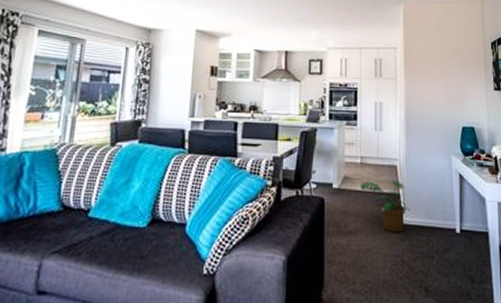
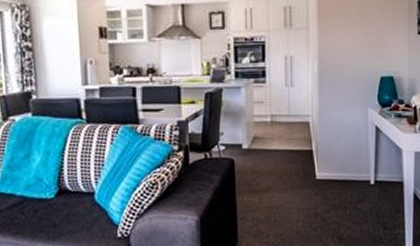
potted plant: present [361,181,410,232] -> none [272,137,323,187]

